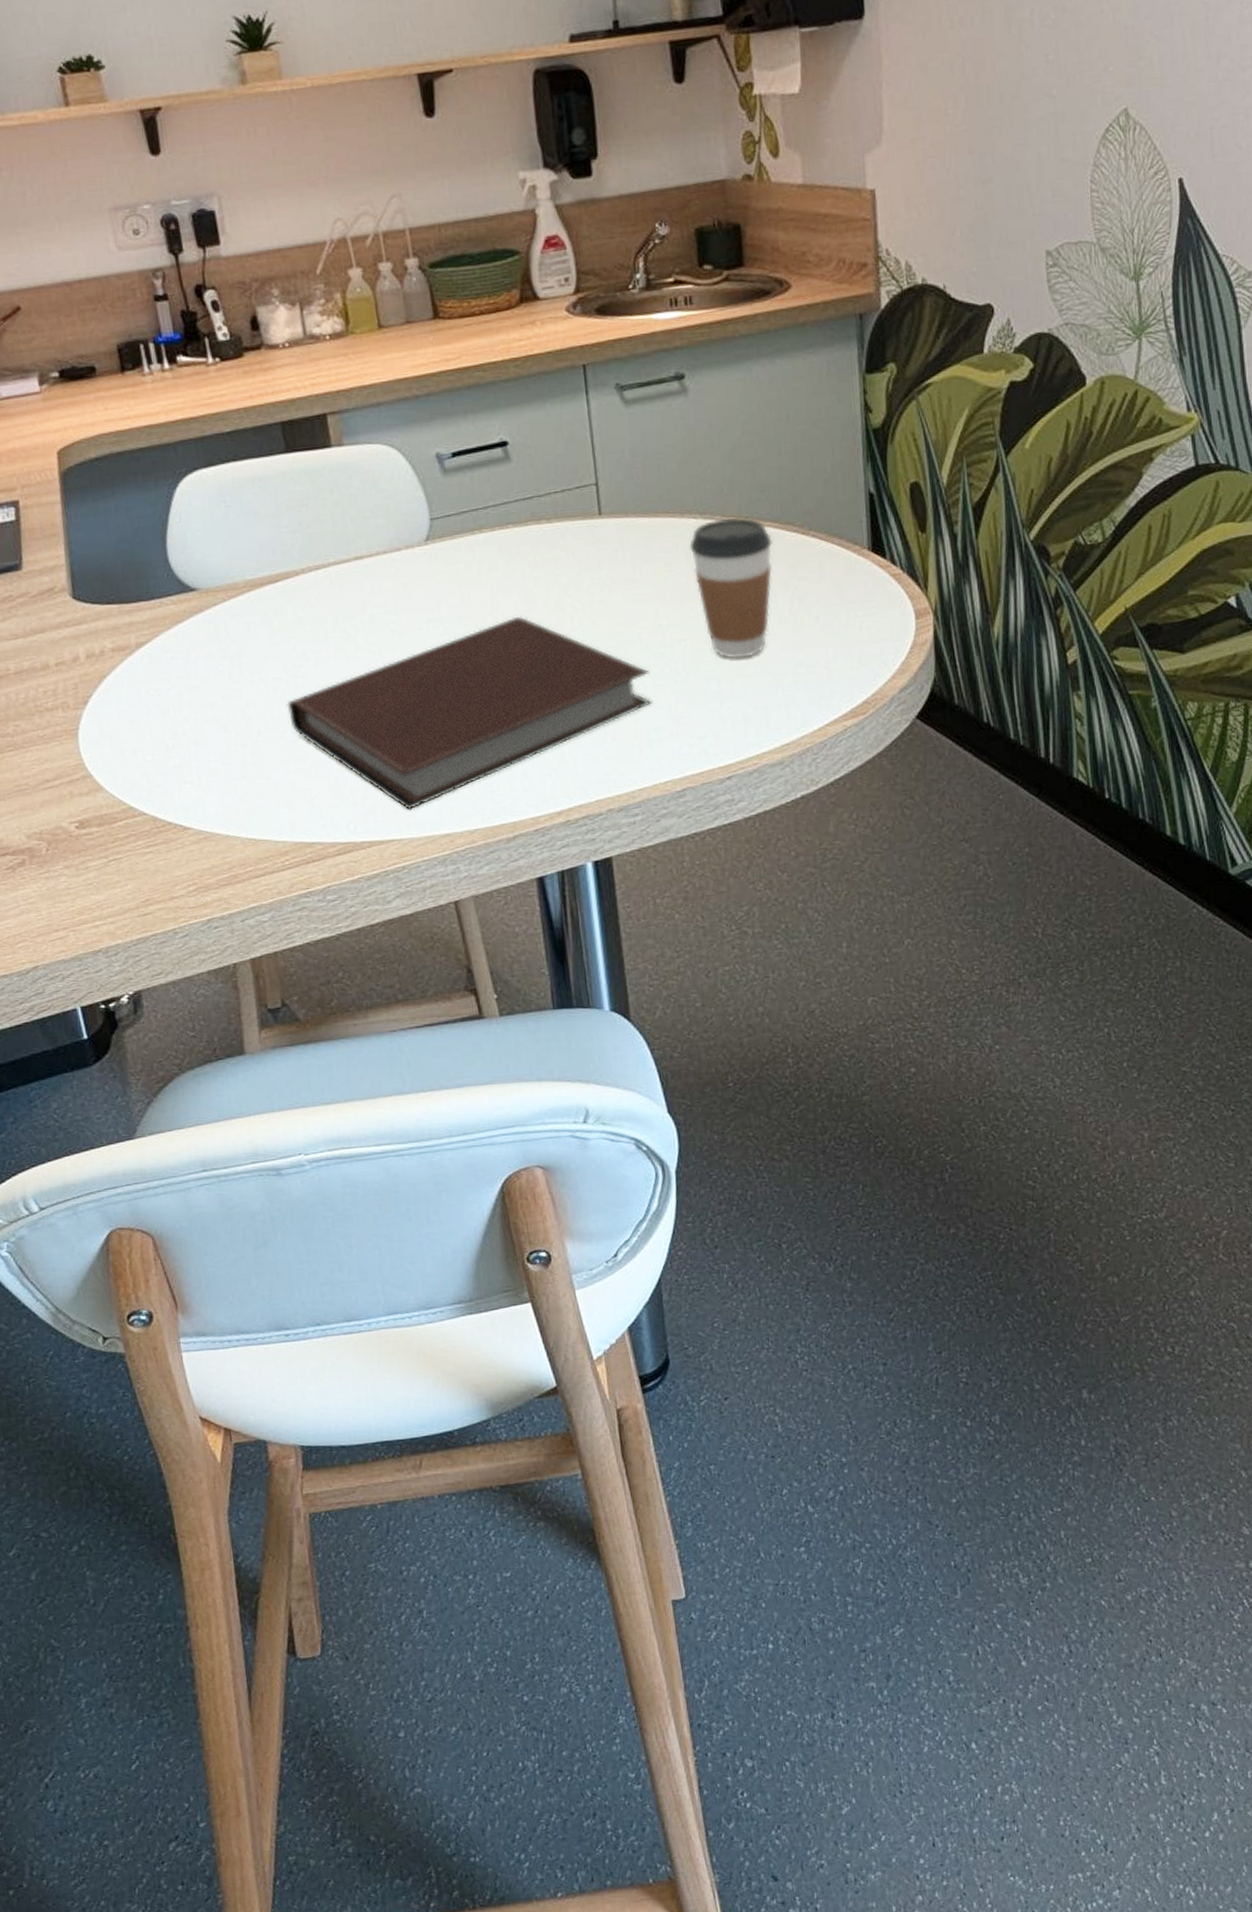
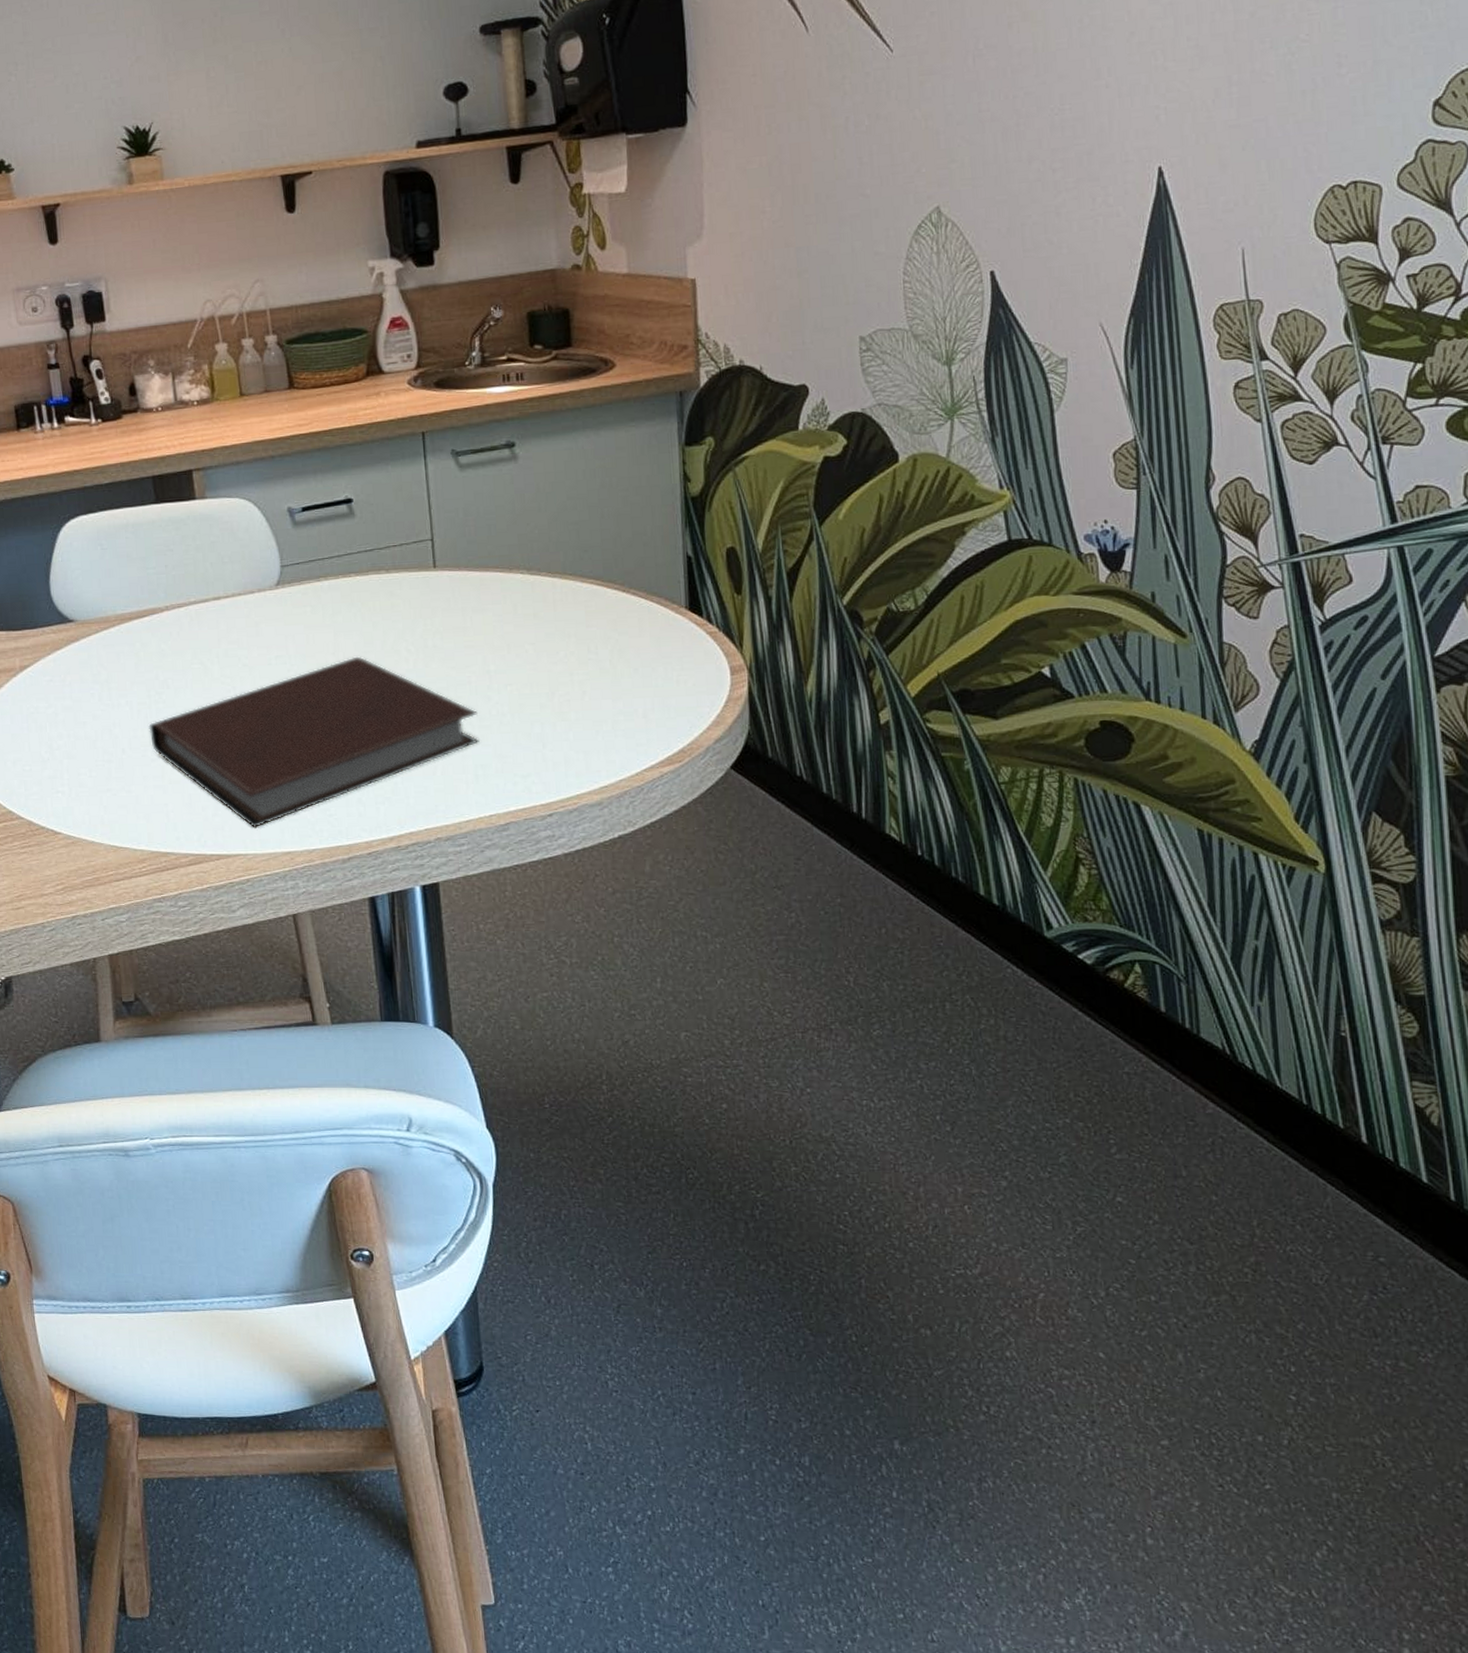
coffee cup: present [689,517,774,659] -> none [517,574,596,704]

